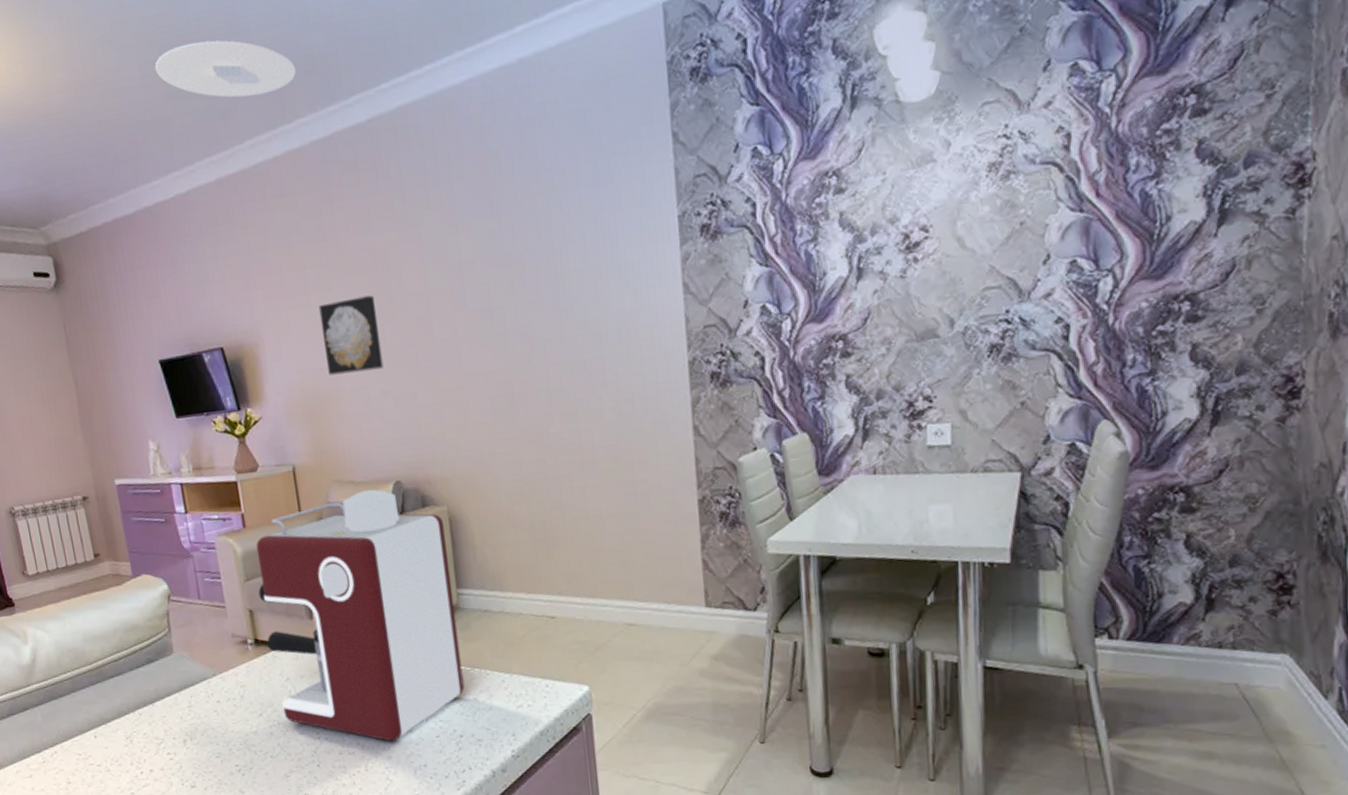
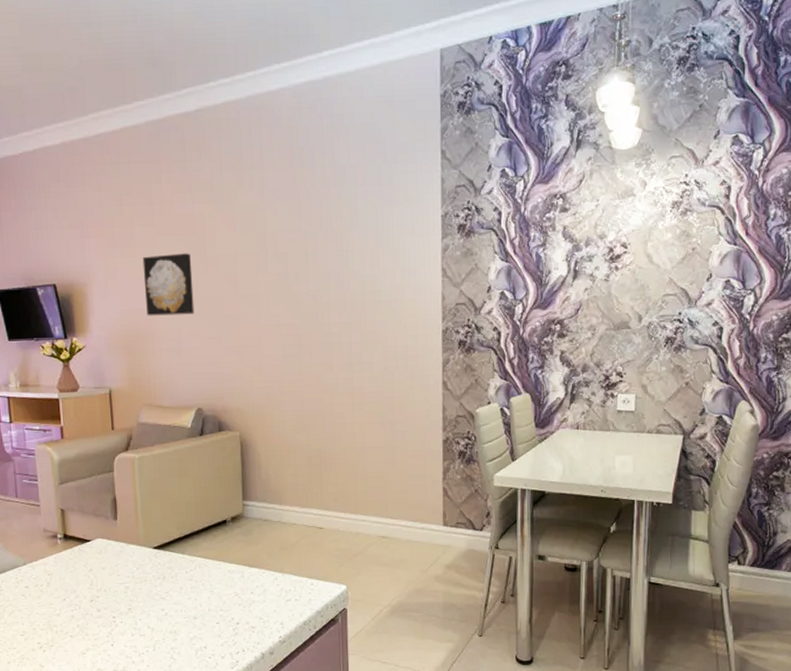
ceiling light: present [154,40,296,98] -> none [13,26,138,78]
coffee maker: present [256,489,465,742] -> none [70,413,243,626]

